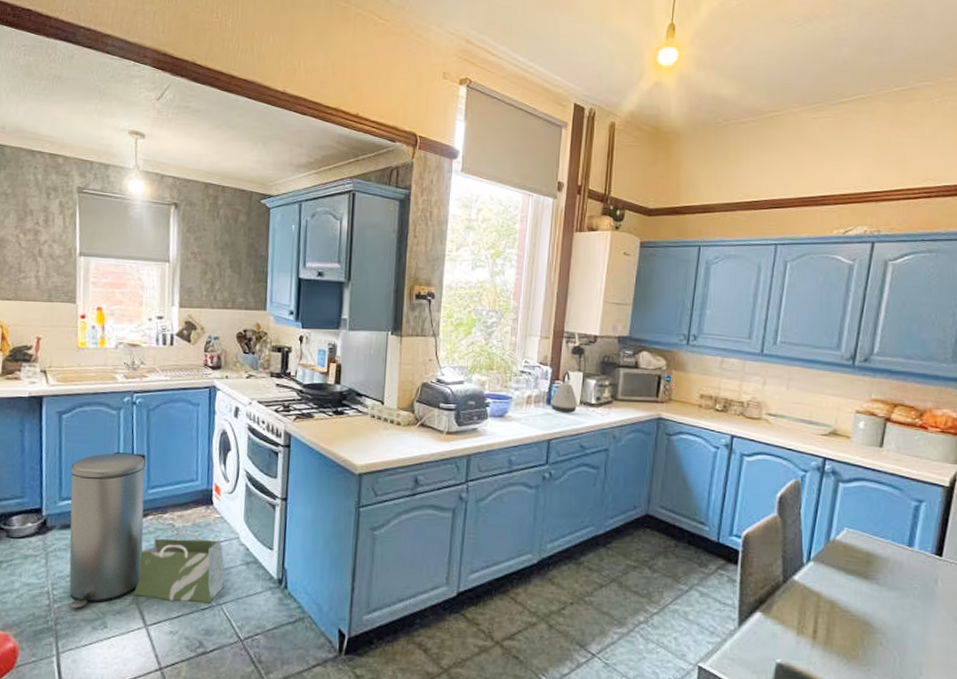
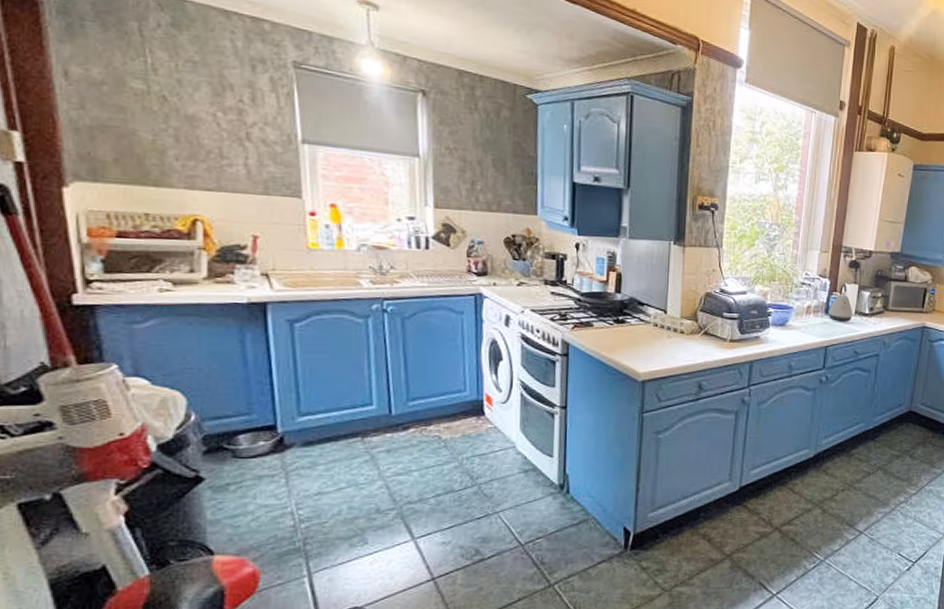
pedal bin: present [68,451,146,608] -> none [310,362,405,527]
grocery bag: present [133,532,225,604] -> none [396,444,502,513]

